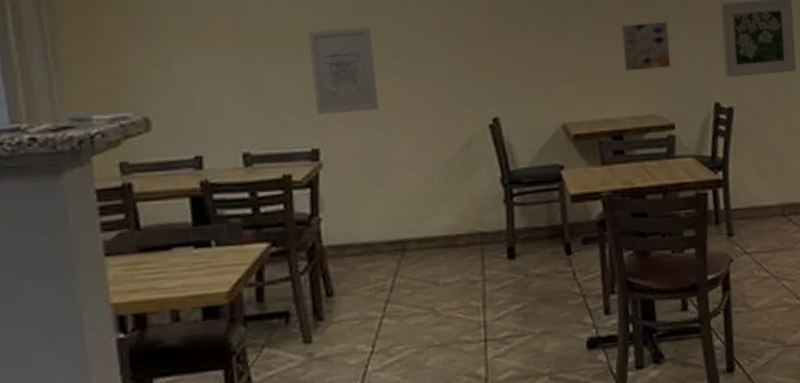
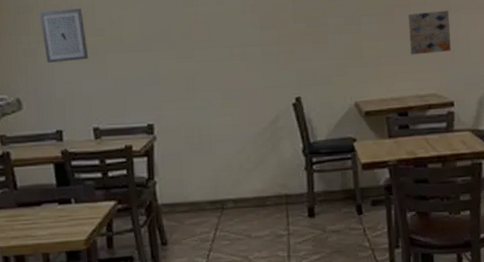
wall art: none [177,10,240,74] -> present [39,8,89,63]
wall art: present [308,27,378,115] -> none [143,21,201,96]

